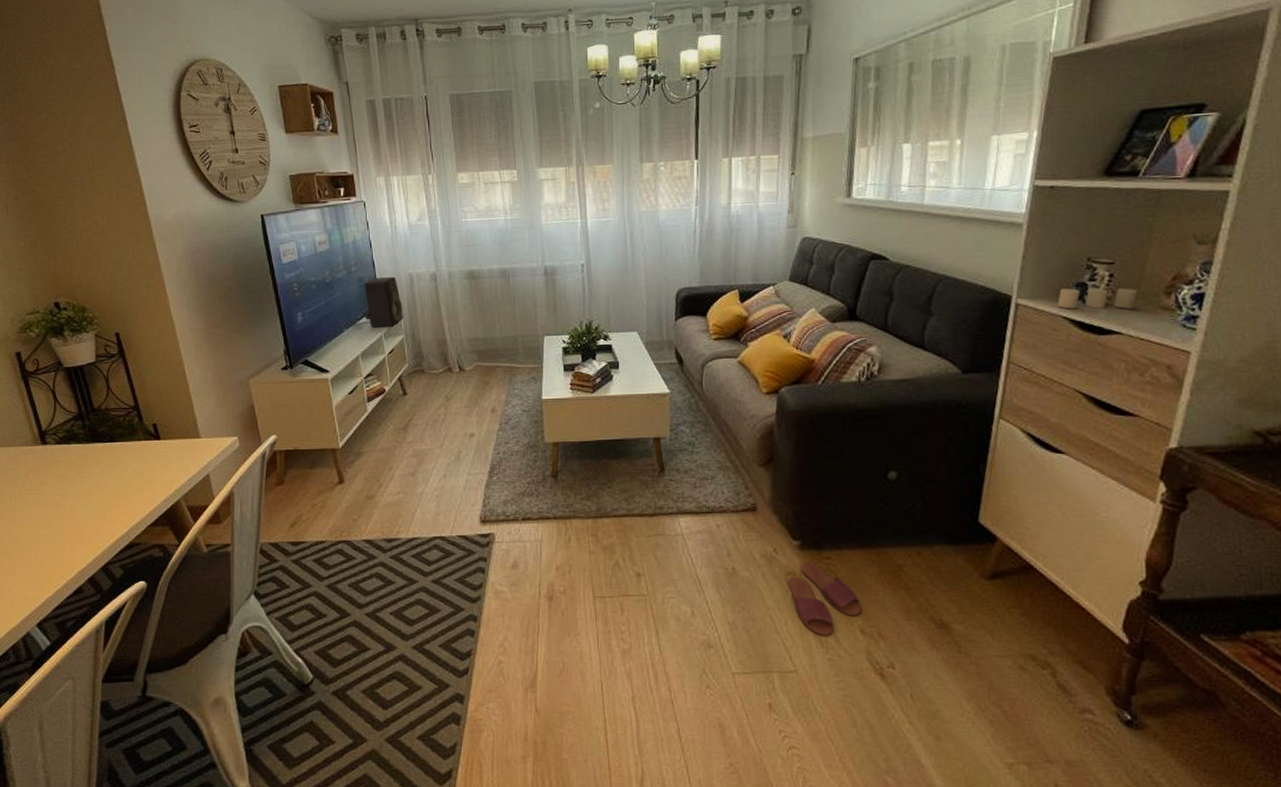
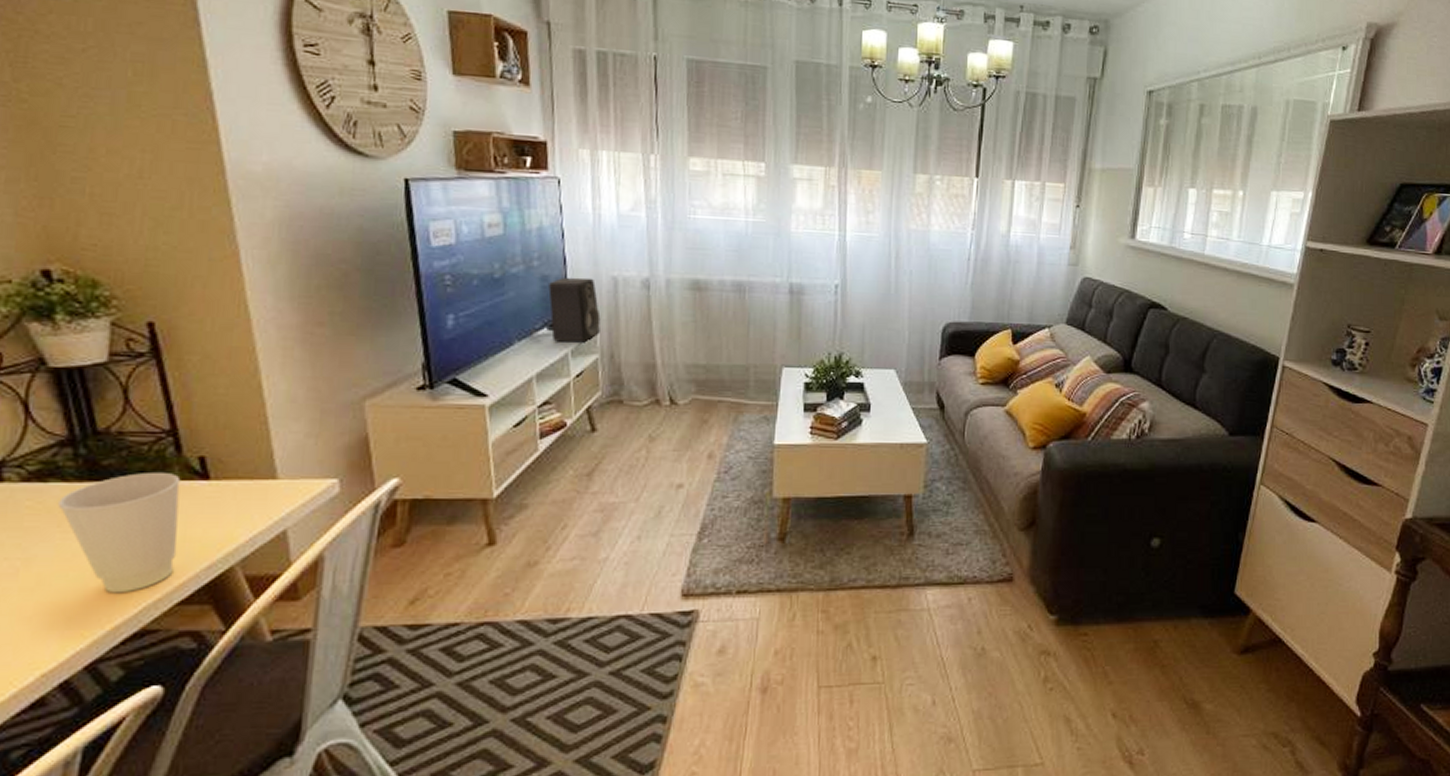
cup: none [76,435,146,518] -> present [57,471,181,594]
slippers: present [787,562,862,635] -> none [1040,639,1116,722]
candle: present [1058,287,1138,309] -> none [1319,354,1388,379]

